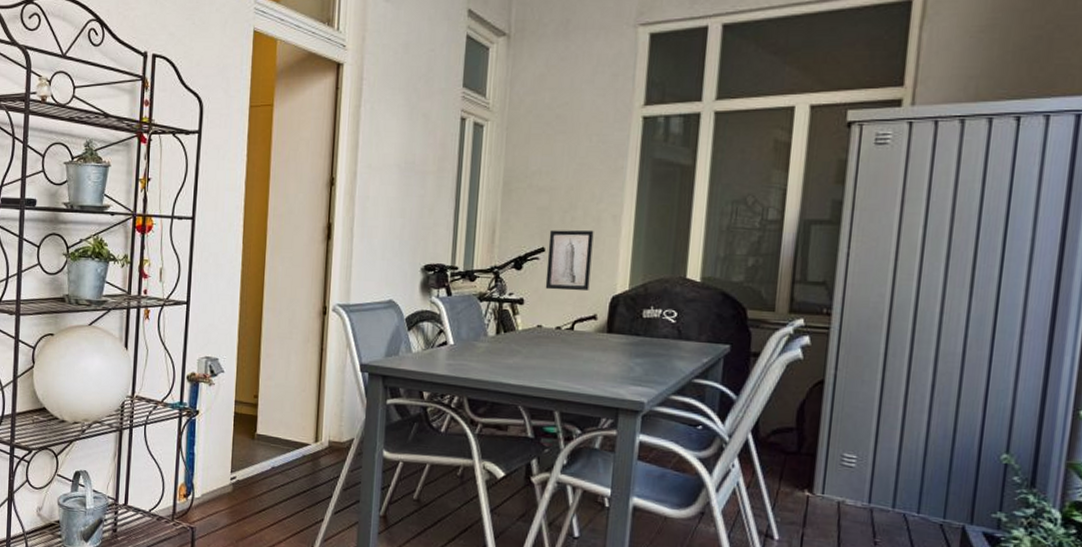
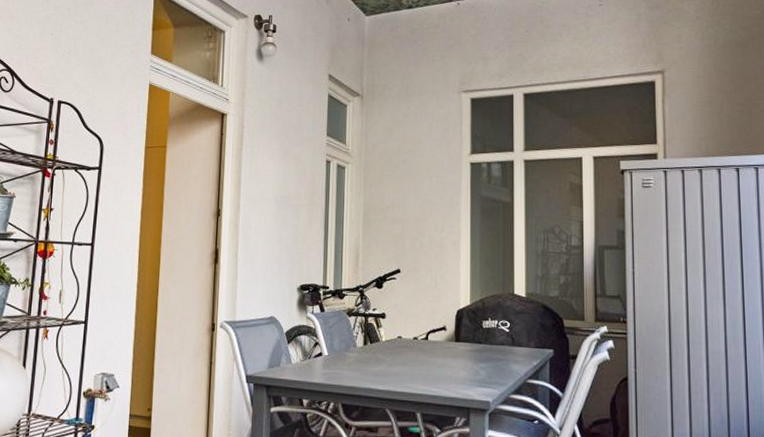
wall art: present [545,230,594,291] -> none [402,254,439,306]

